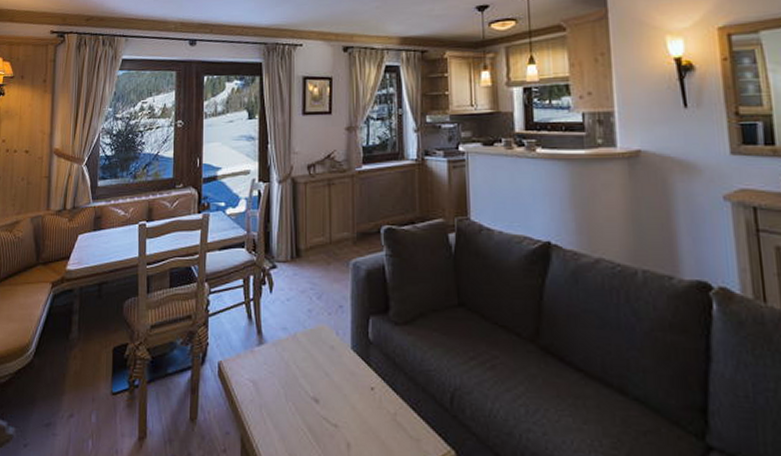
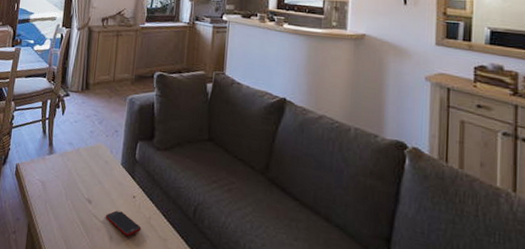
cell phone: none [338,409,386,441] -> present [105,210,142,237]

